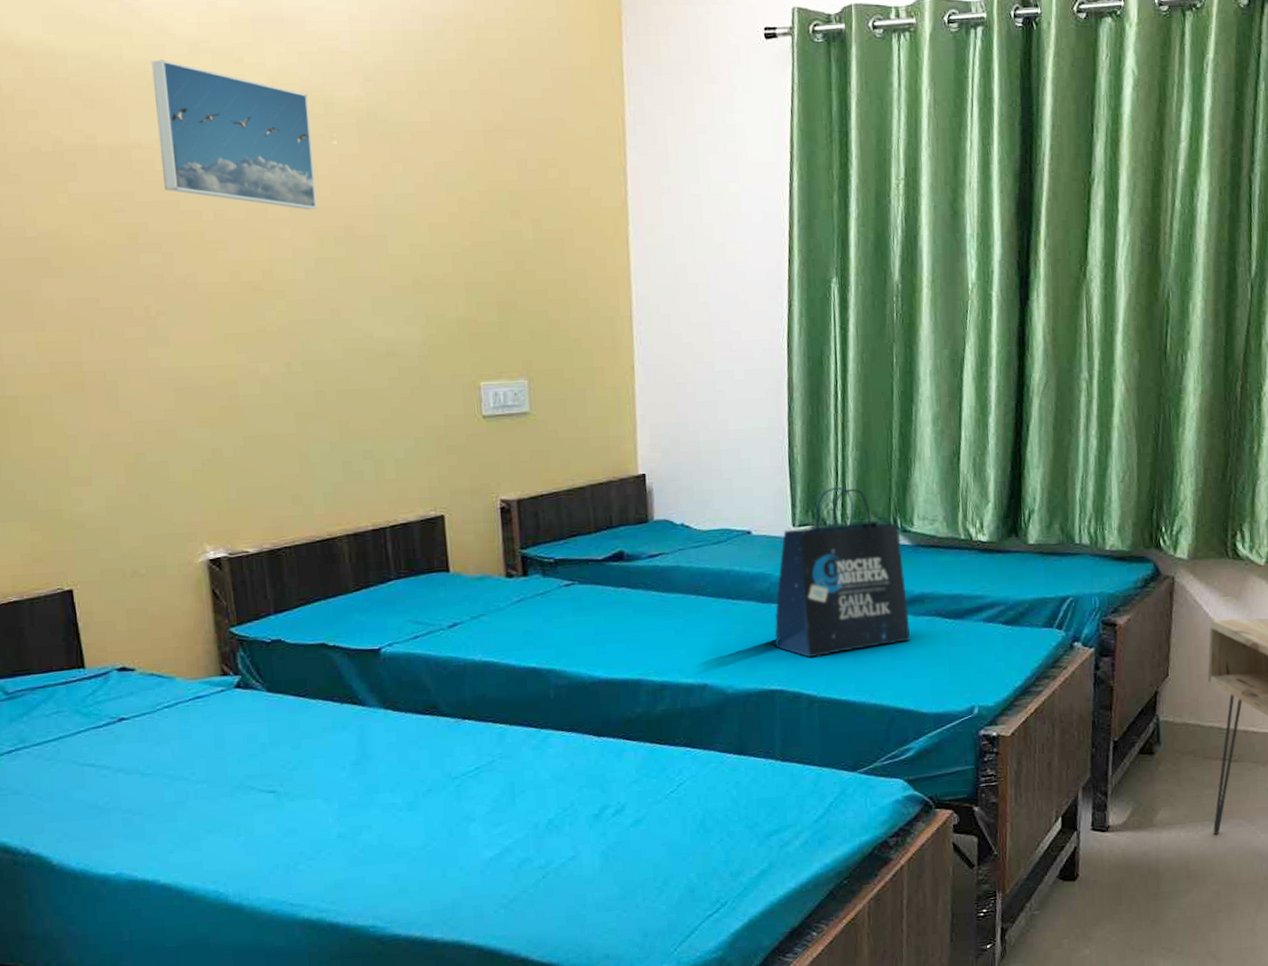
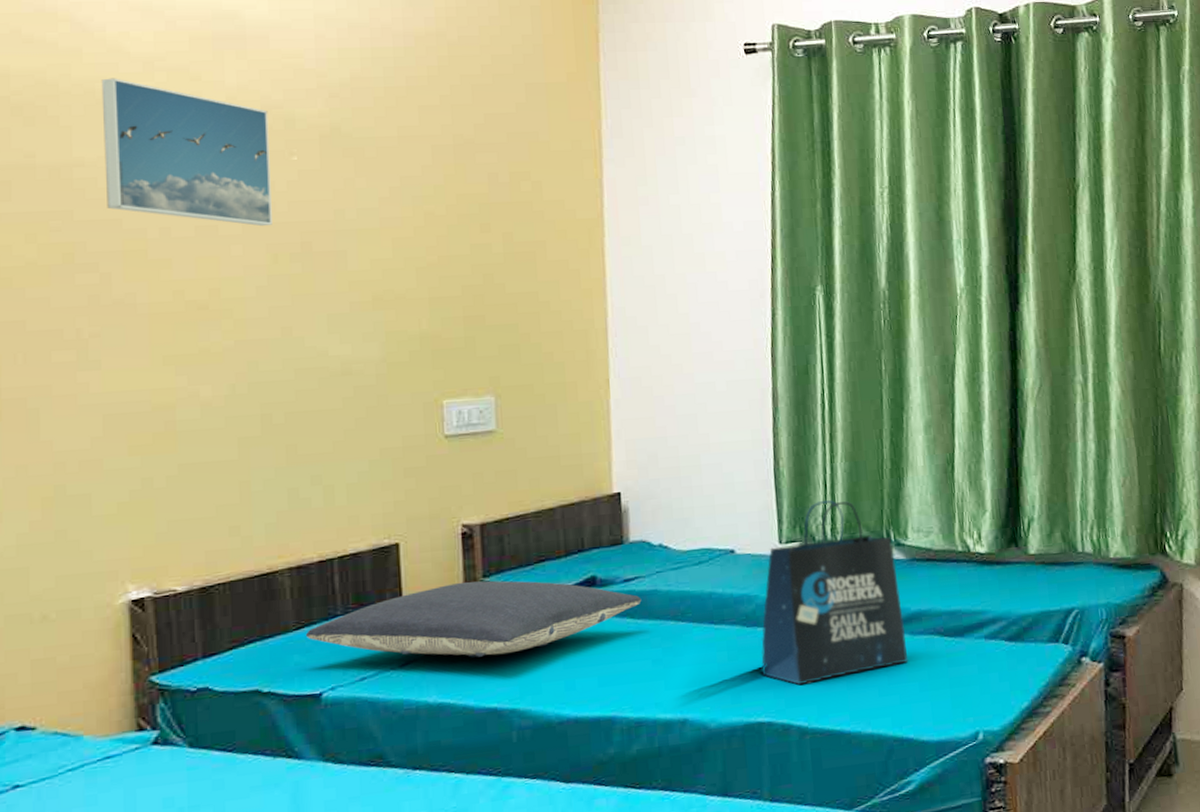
pillow: none [363,552,665,622] -> present [305,580,642,658]

